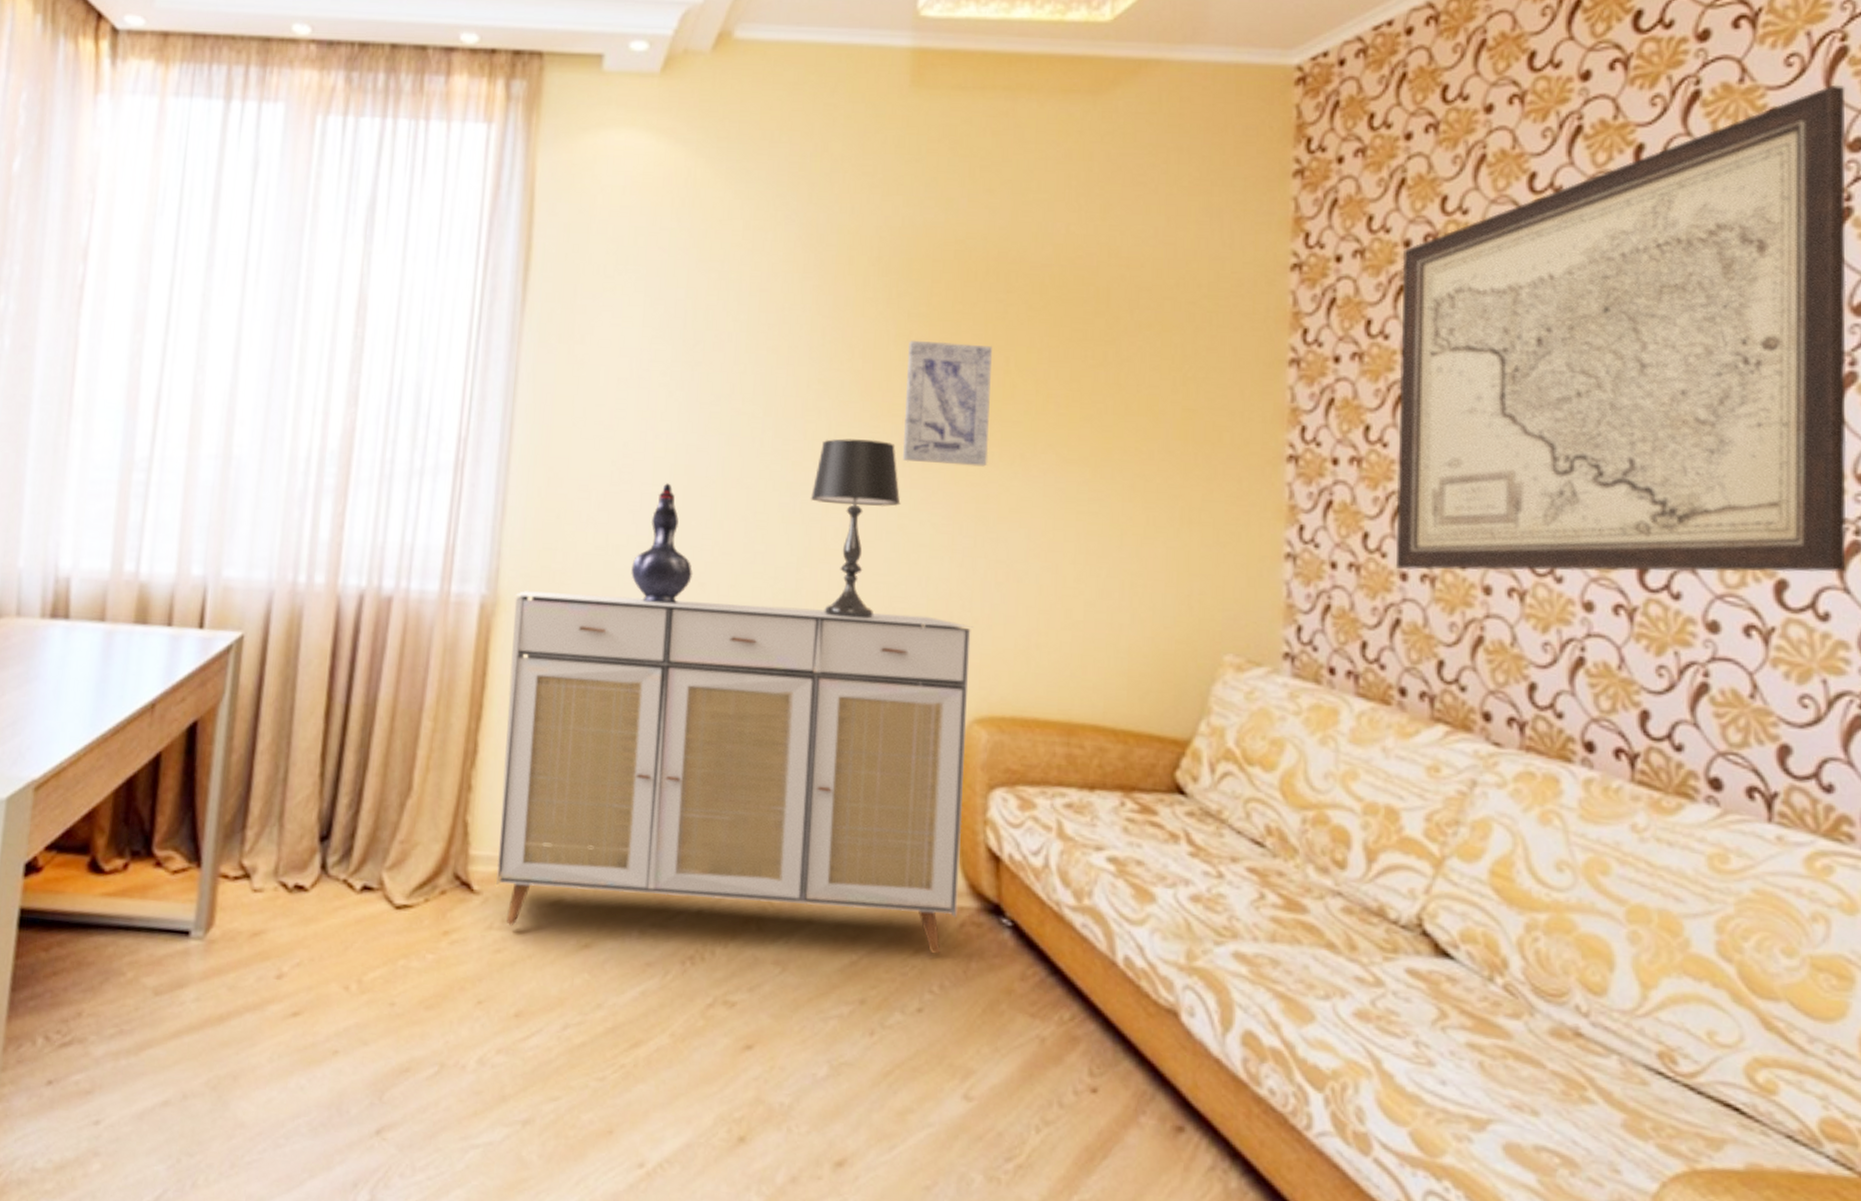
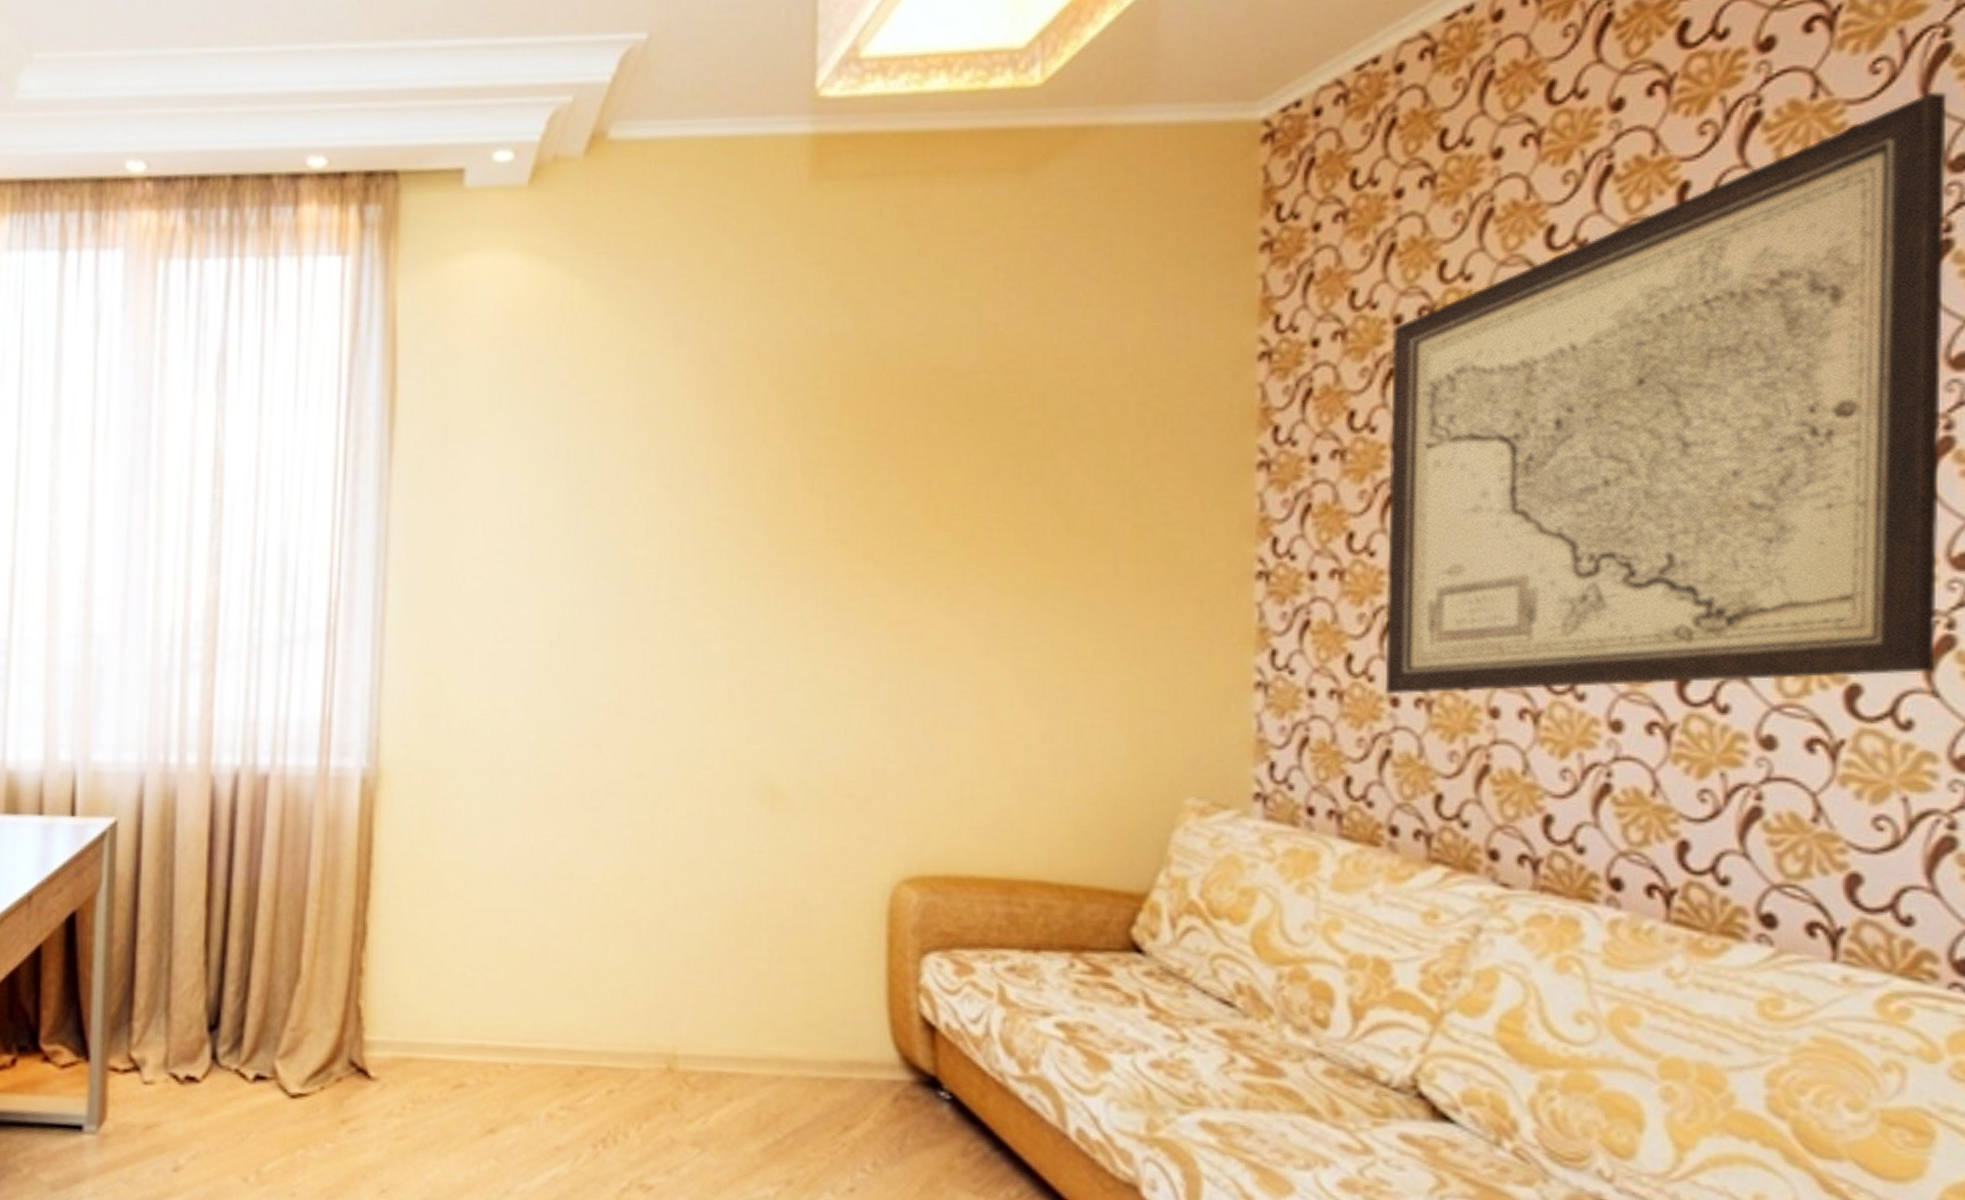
sideboard: present [496,590,974,954] -> none [393,760,900,1131]
decorative vase: present [631,483,694,604] -> none [521,639,588,769]
table lamp: present [810,438,901,618] -> none [713,580,814,774]
wall art: present [903,340,992,467] -> none [815,466,912,603]

